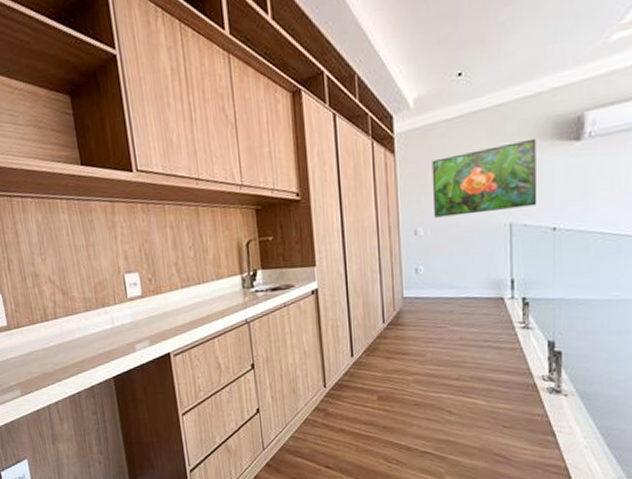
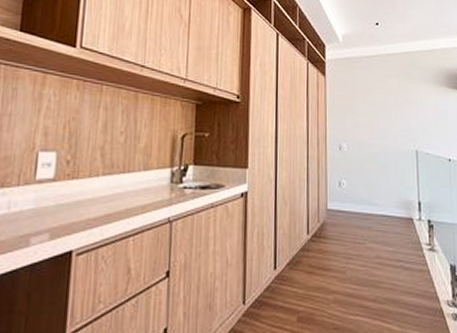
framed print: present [431,138,537,218] -> none [355,83,436,138]

